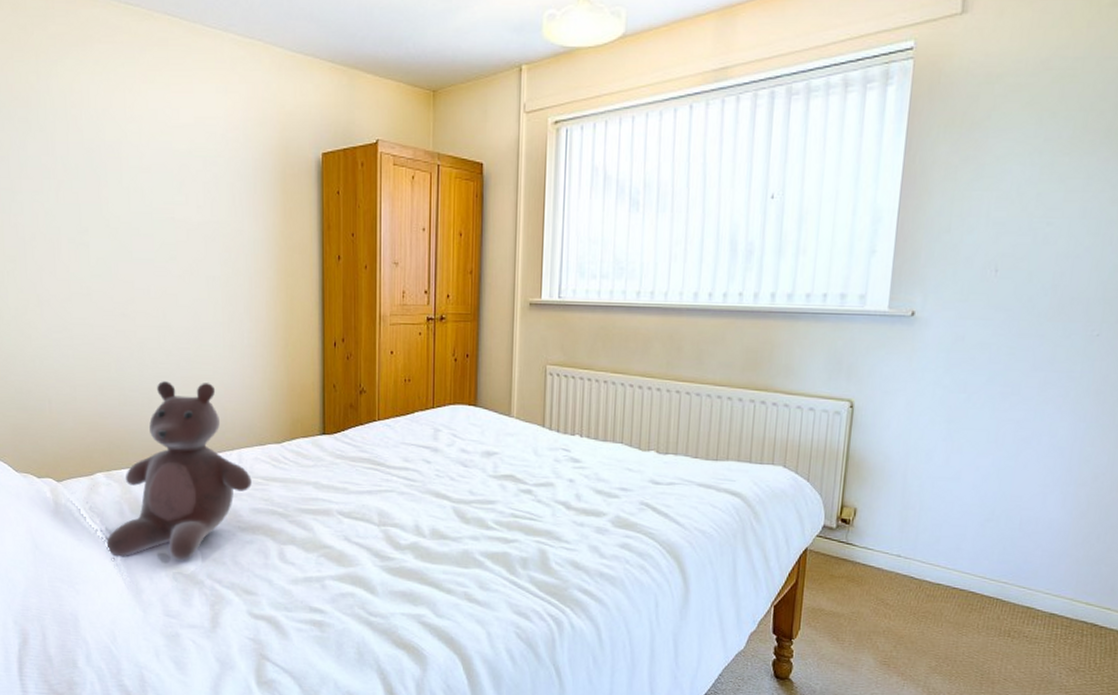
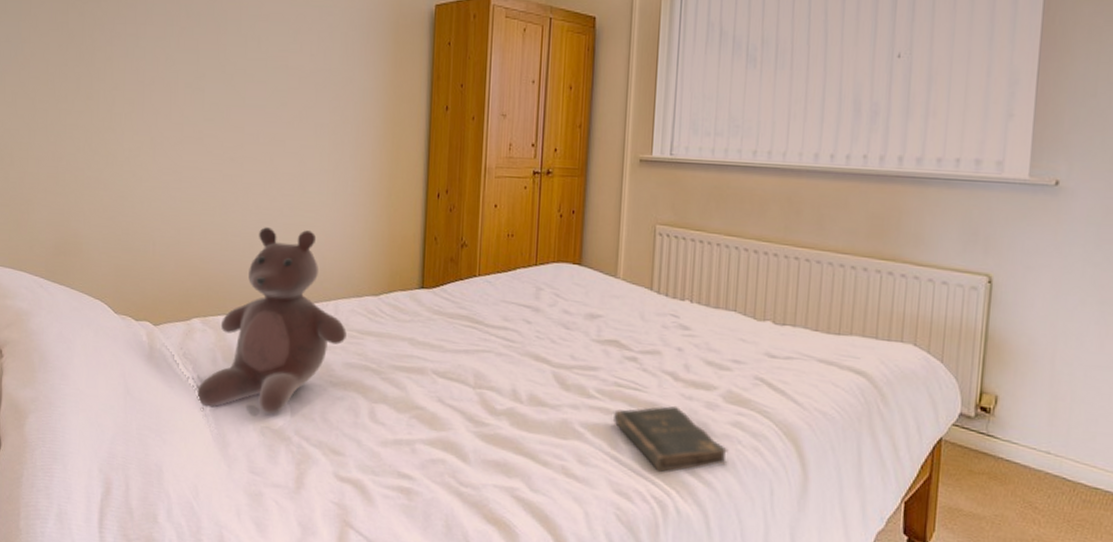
bible: none [511,532,618,592] -> present [614,405,729,472]

